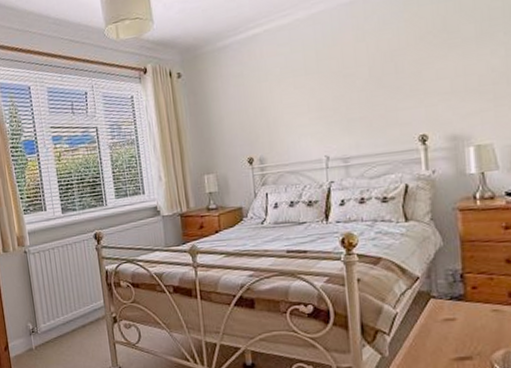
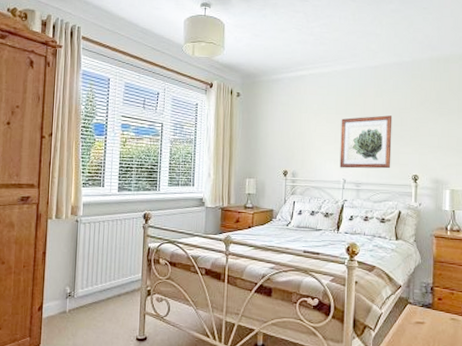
wall art: none [313,62,388,143] -> present [339,115,393,169]

